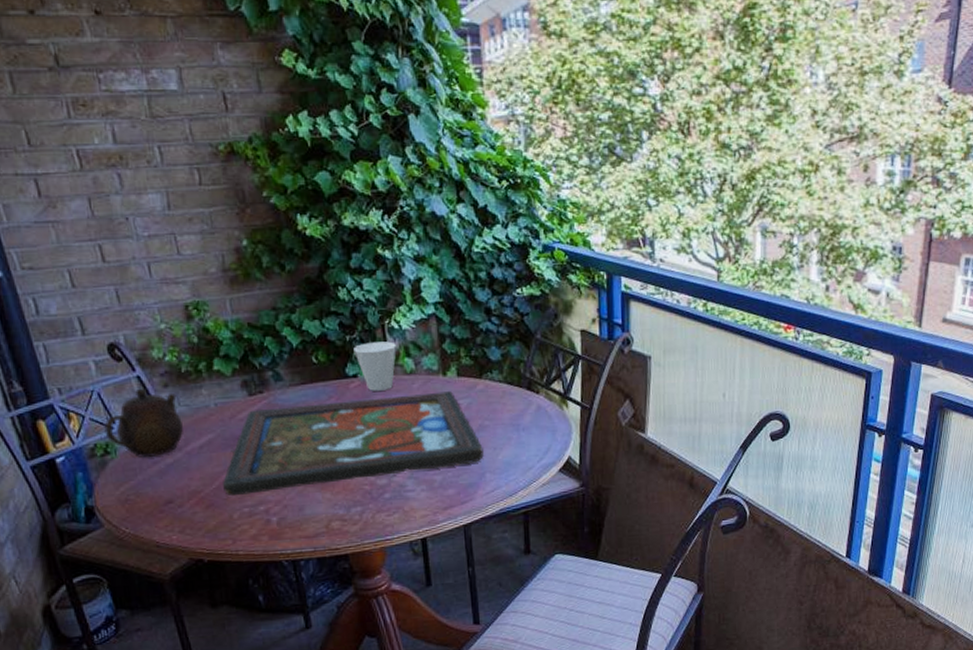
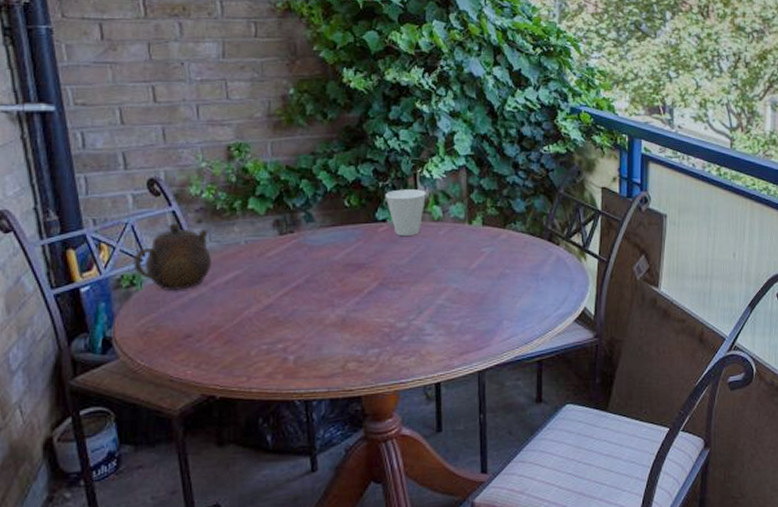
framed painting: present [223,390,484,497] -> none [244,238,502,333]

